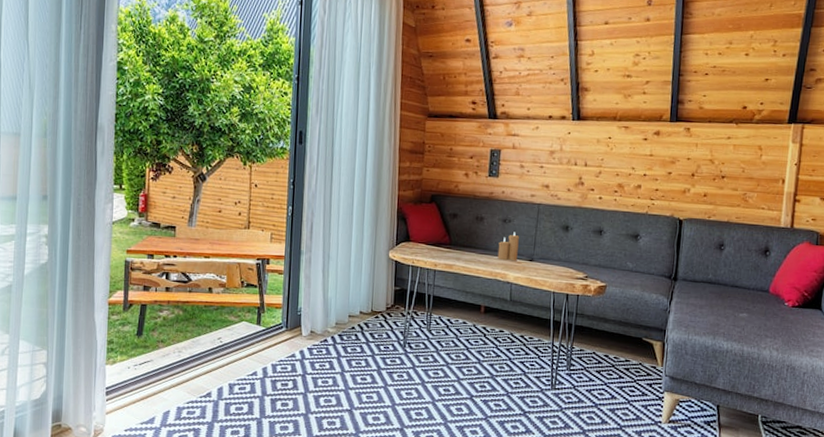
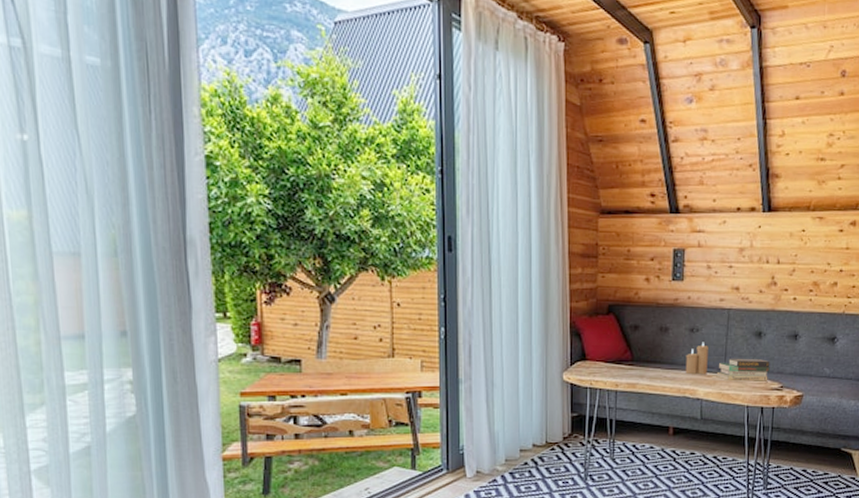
books: none [525,247,576,271] -> present [716,358,770,381]

